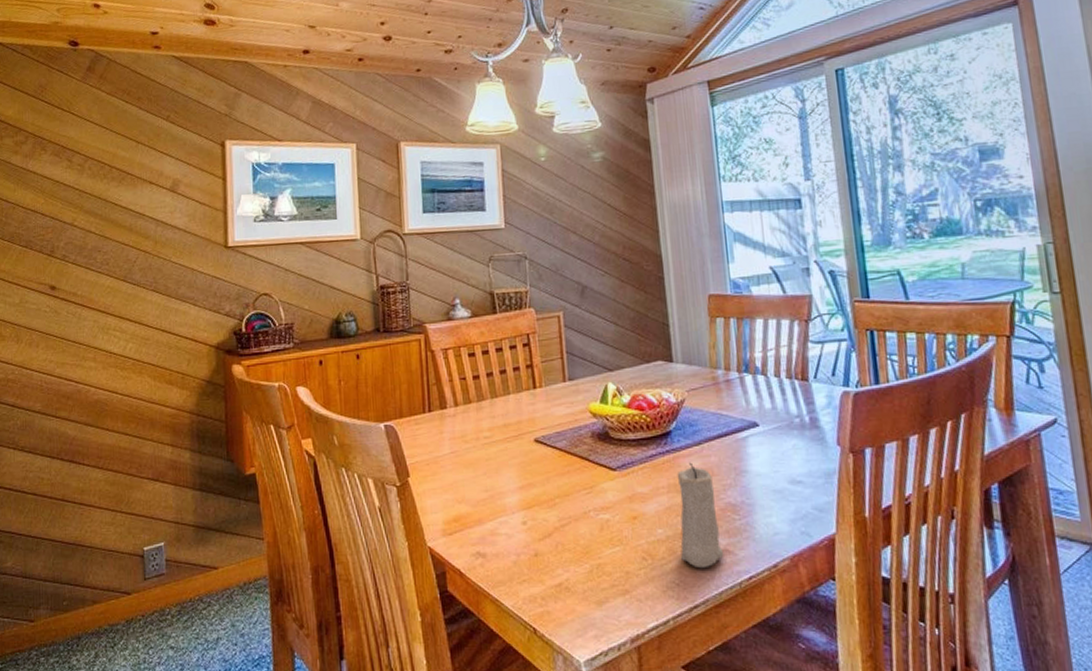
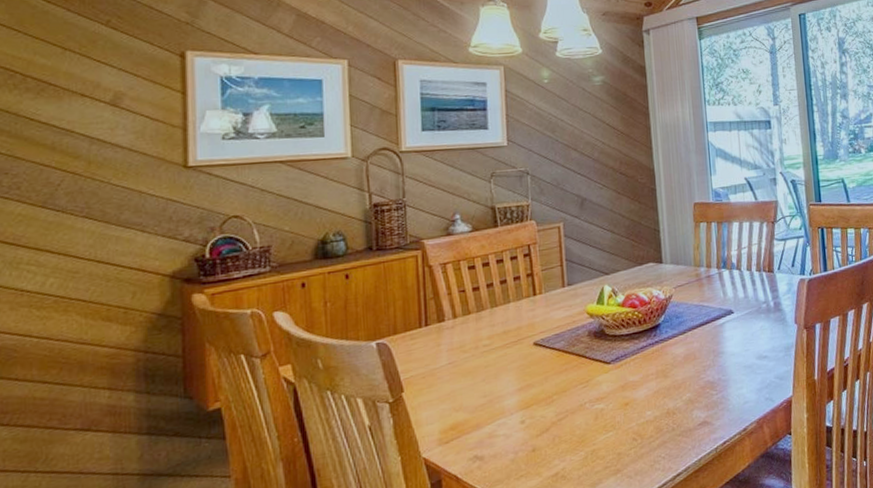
candle: present [677,462,724,569] -> none [664,349,703,441]

